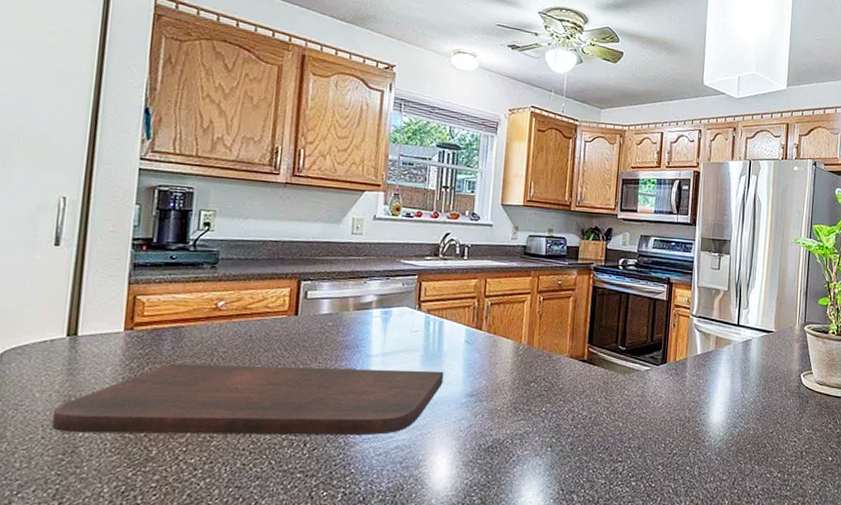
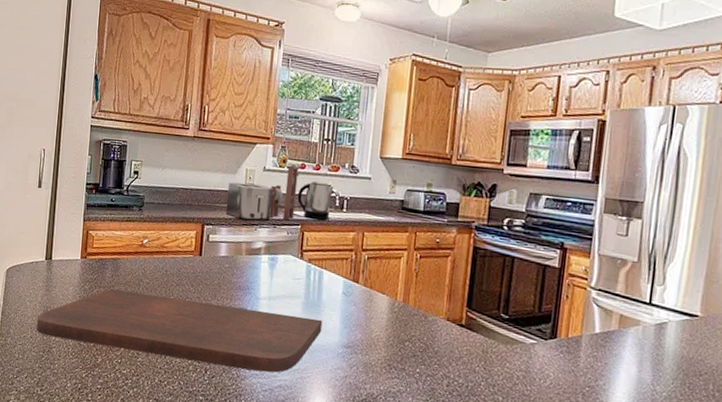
toaster: none [328,232,385,274] -> present [225,182,273,221]
paper towel holder: none [381,213,416,271] -> present [269,165,300,221]
kettle: none [413,229,454,269] -> present [297,181,334,221]

